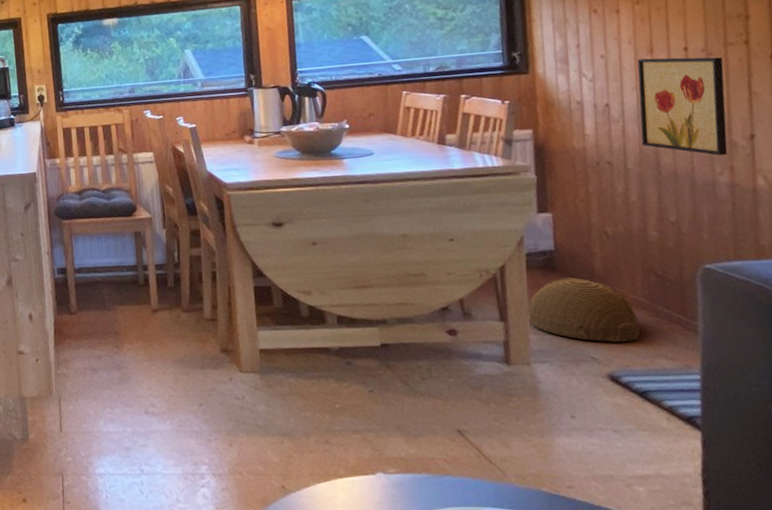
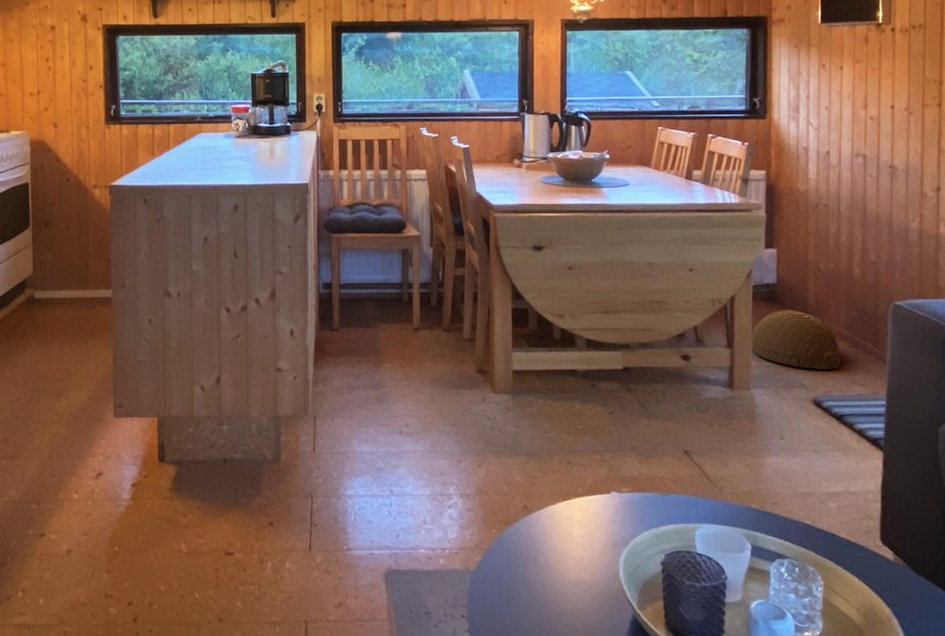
wall art: present [637,57,728,156] -> none [853,113,921,204]

